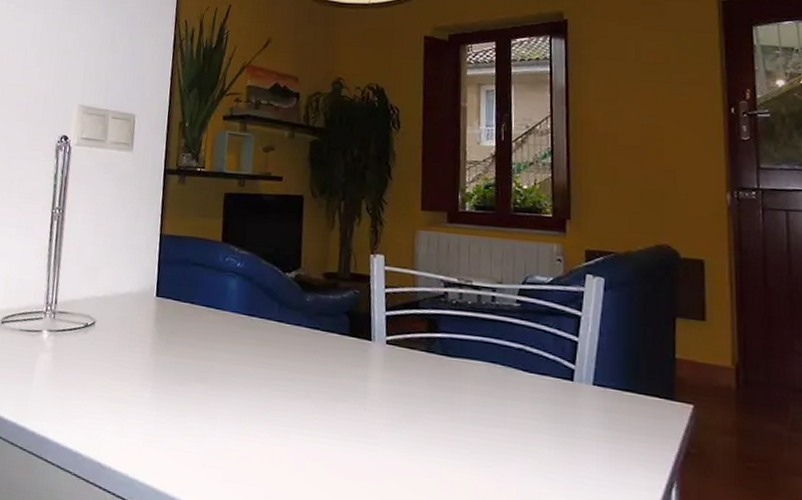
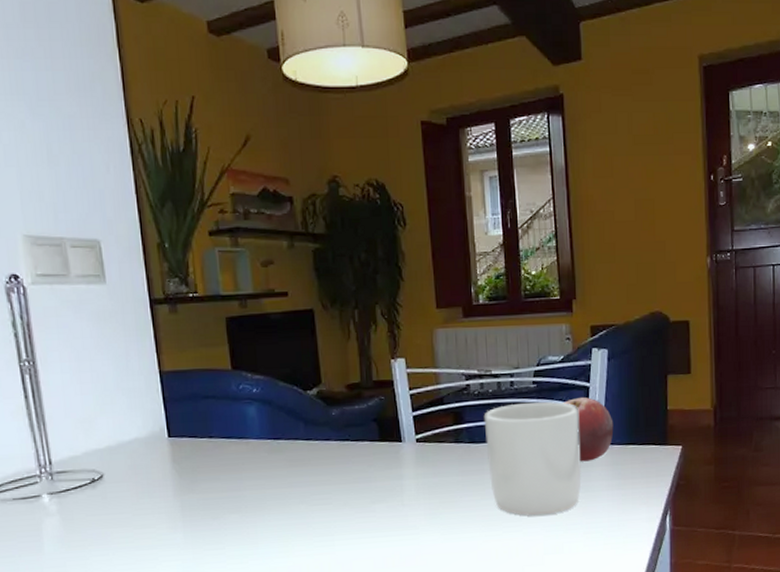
mug: none [459,320,568,456] -> present [483,401,581,516]
fruit: none [549,326,608,402] -> present [563,396,614,462]

